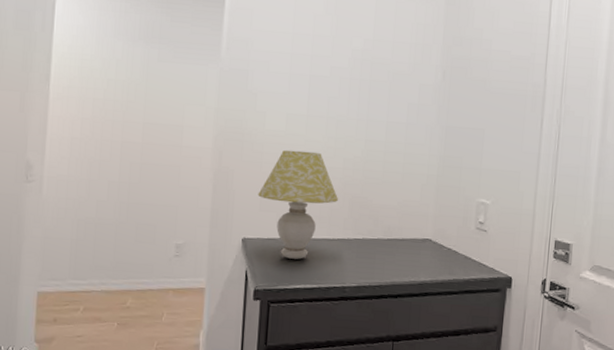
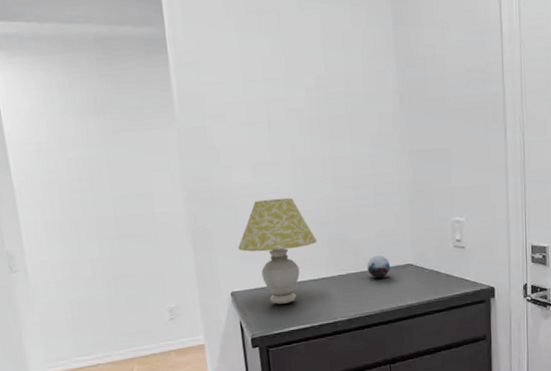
decorative orb: none [384,224,409,249] -> present [367,254,390,279]

